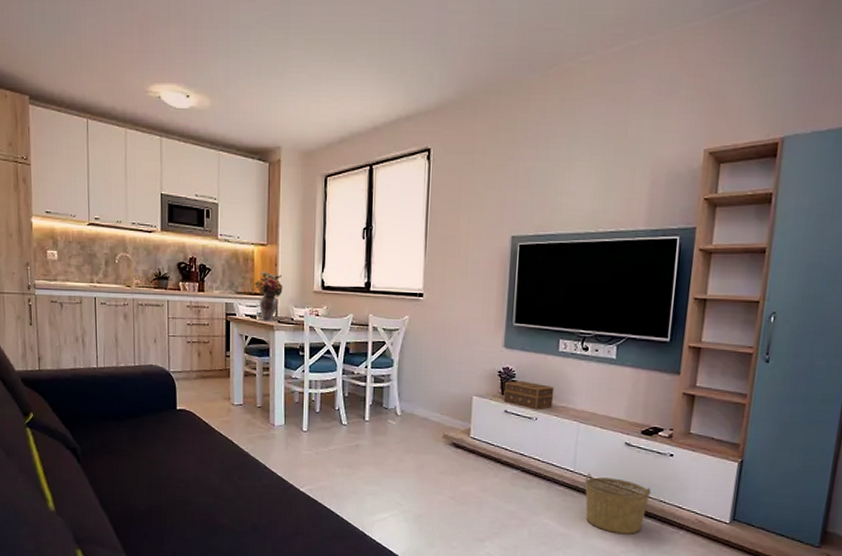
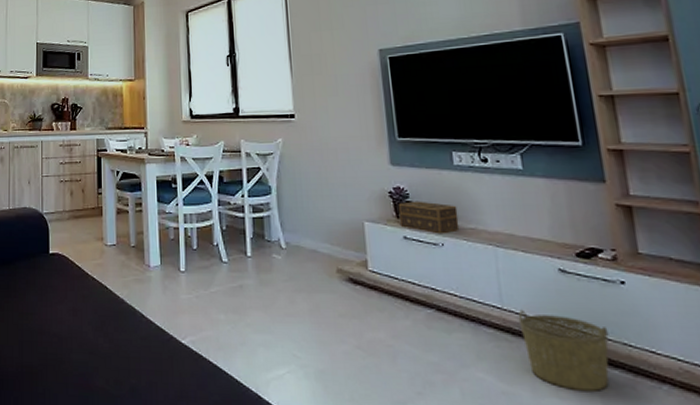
flower arrangement: present [254,270,283,321] -> none [124,105,152,155]

